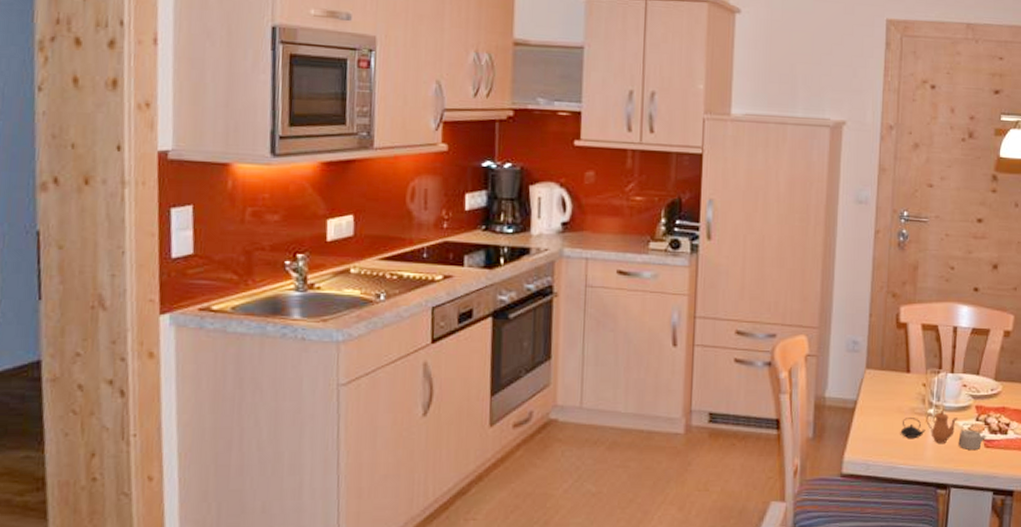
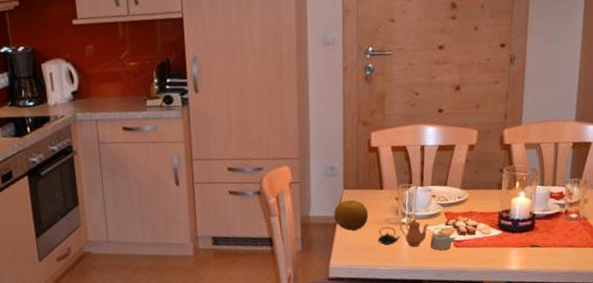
fruit: none [853,381,892,418] -> present [334,199,369,231]

